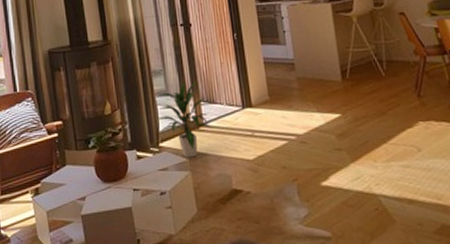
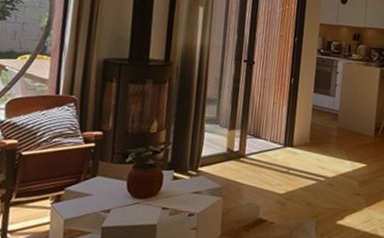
indoor plant: present [156,80,211,158] -> none [200,114,252,185]

